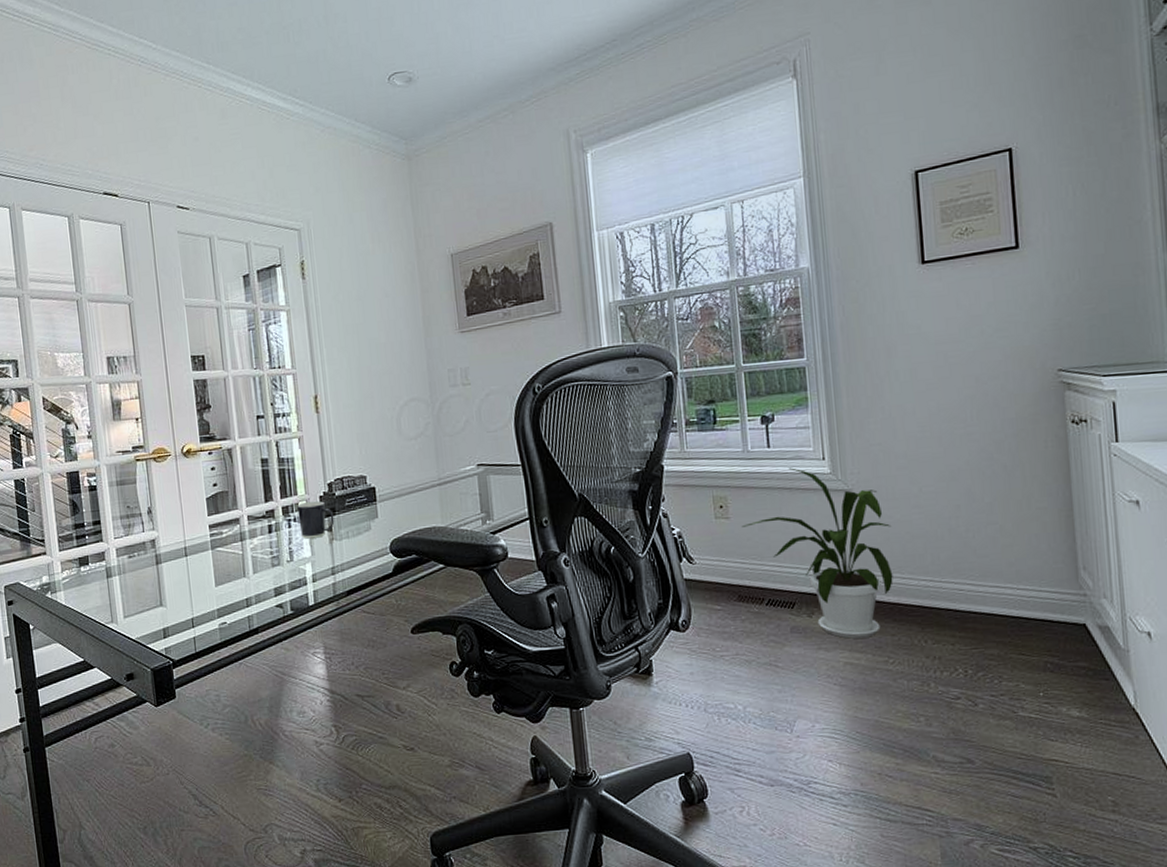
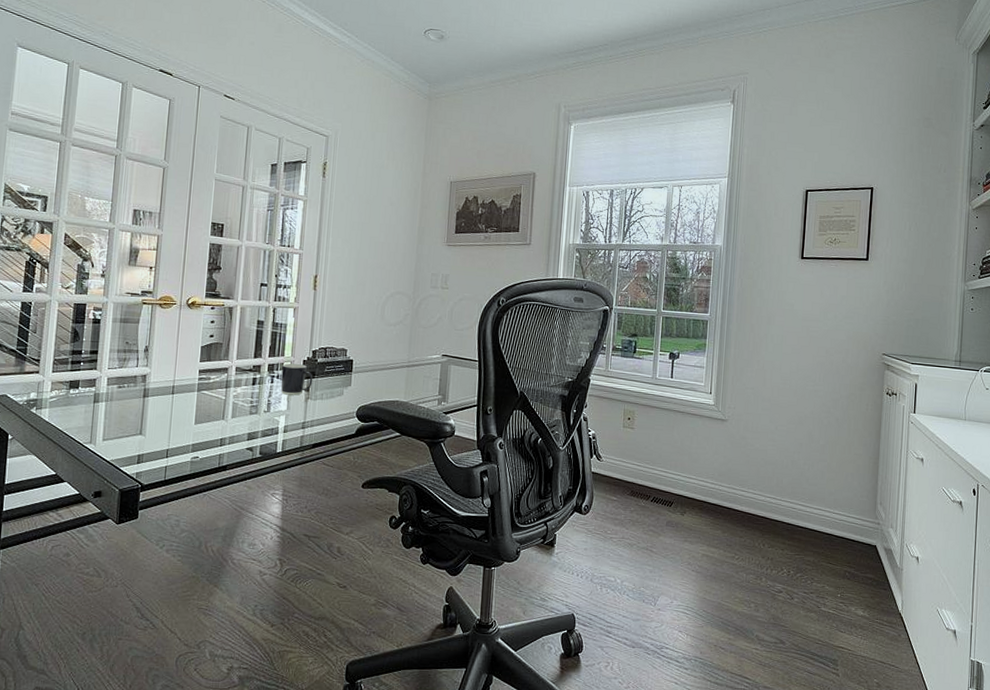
house plant: present [741,467,893,639] -> none [642,396,752,537]

